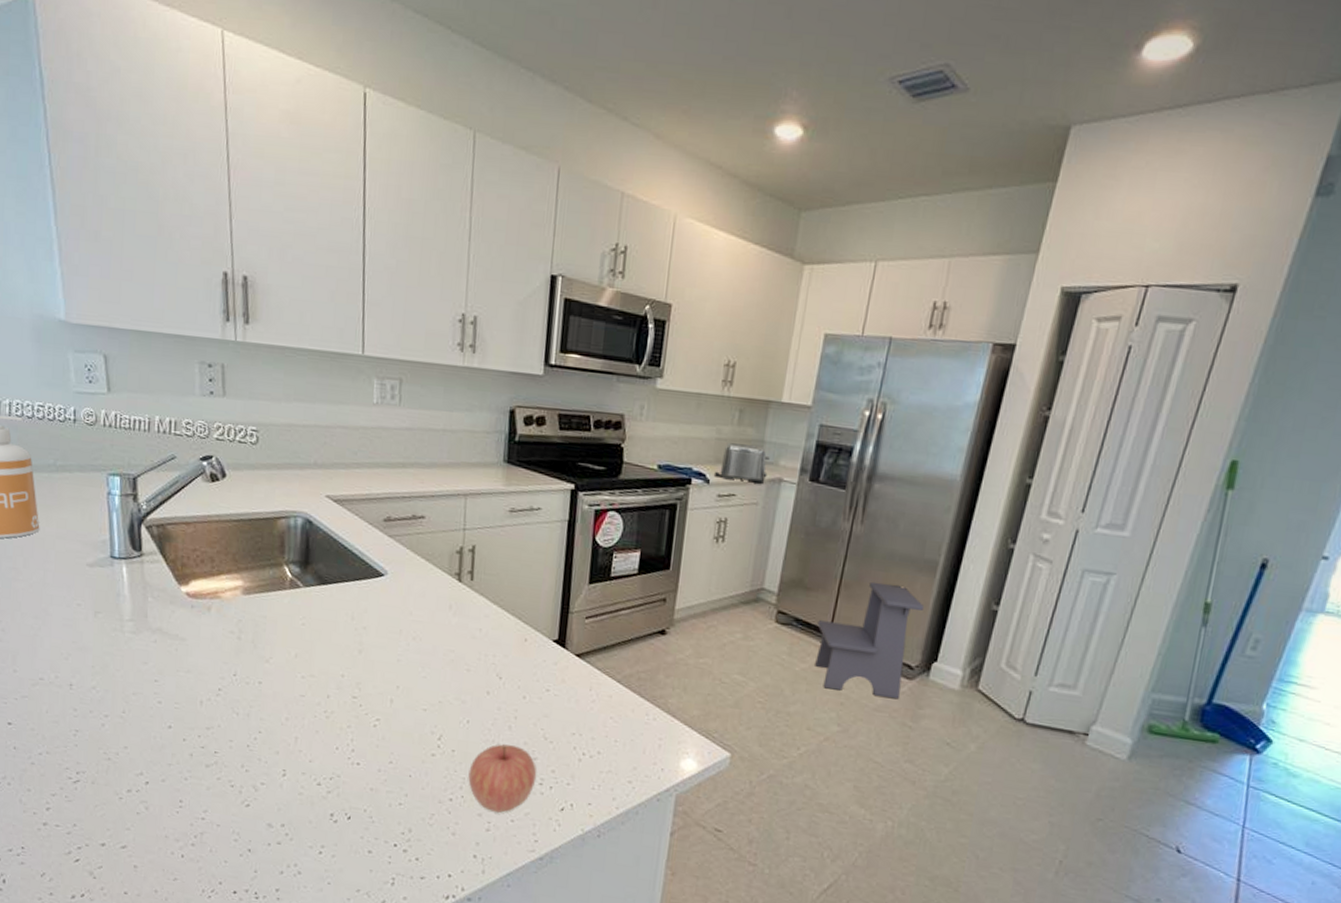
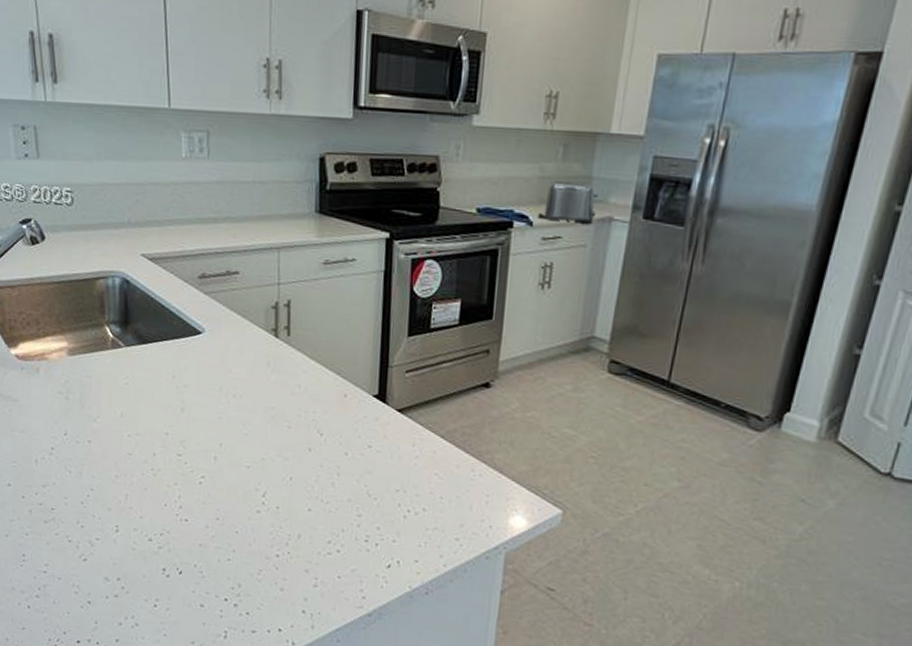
apple: present [468,744,537,813] -> none [294,501,362,569]
step stool: present [815,581,924,700] -> none [652,326,774,453]

